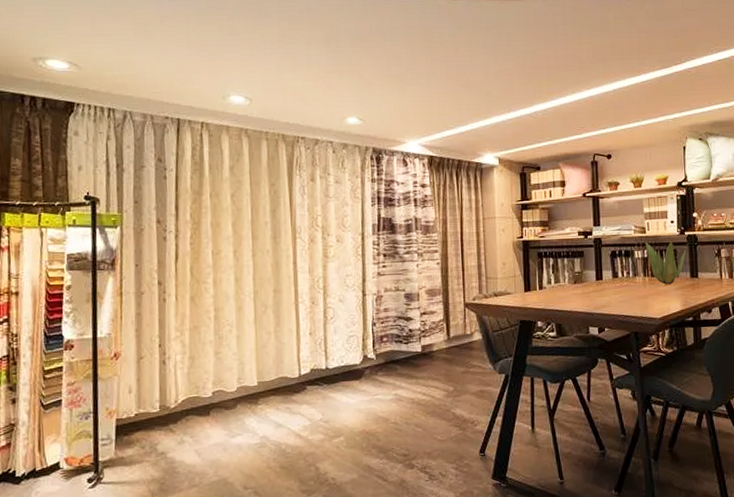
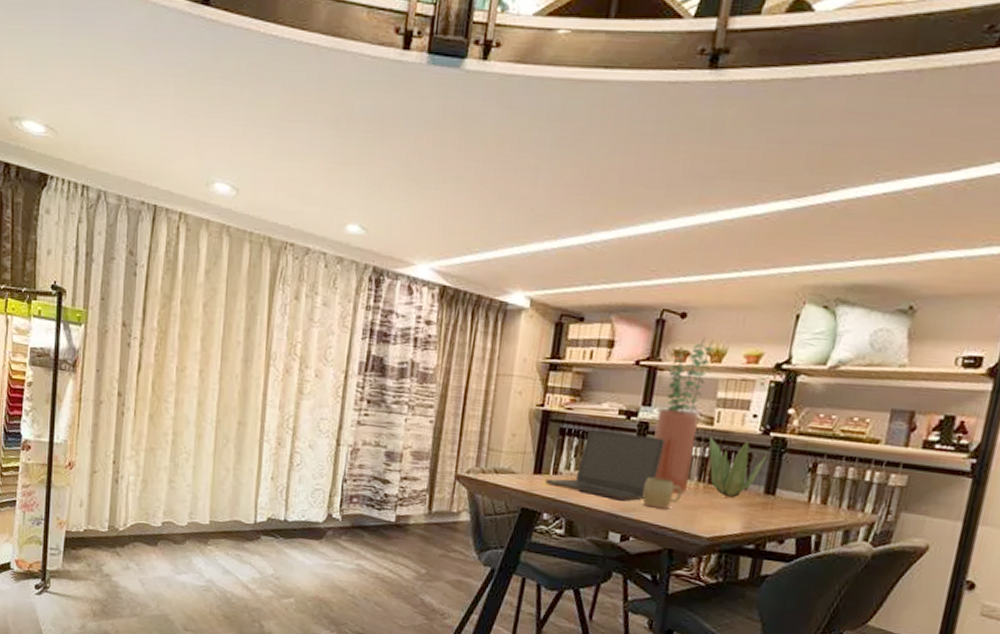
laptop: none [534,248,616,302] -> present [545,429,665,501]
vase: none [606,170,637,288] -> present [654,337,714,494]
mug: none [607,278,635,302] -> present [642,476,683,509]

